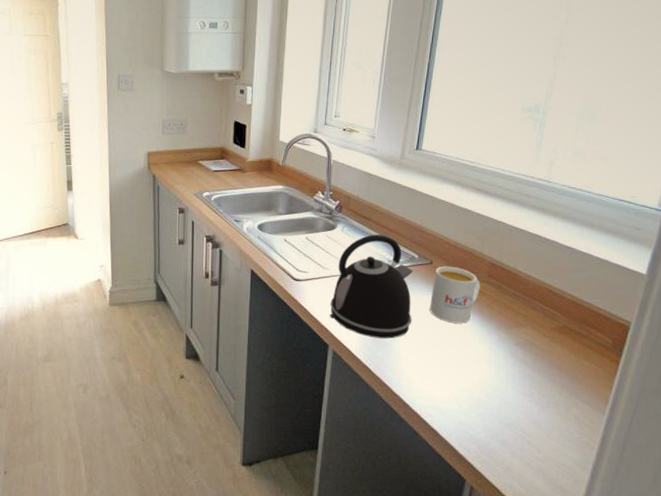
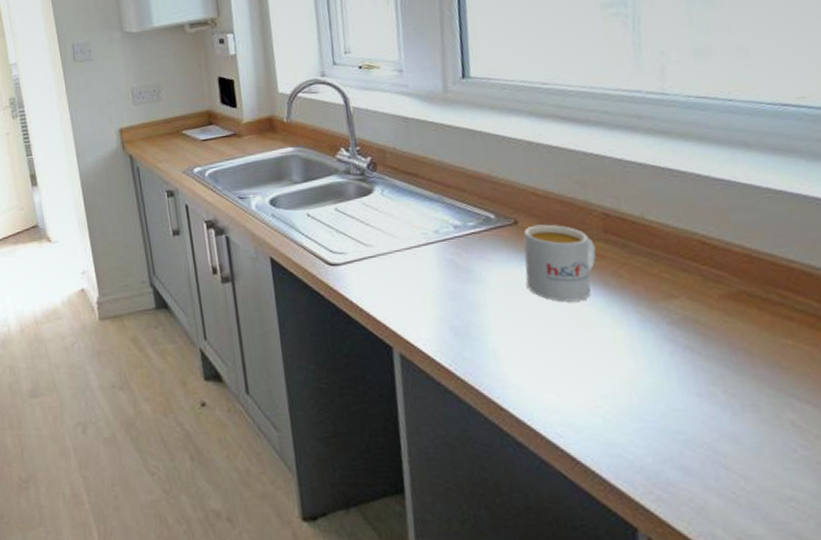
kettle: present [330,234,414,339] -> none [383,193,505,333]

